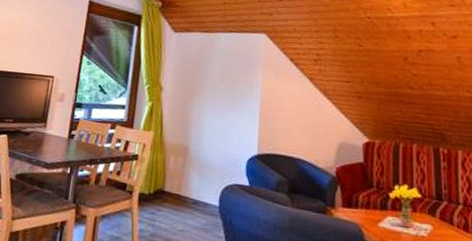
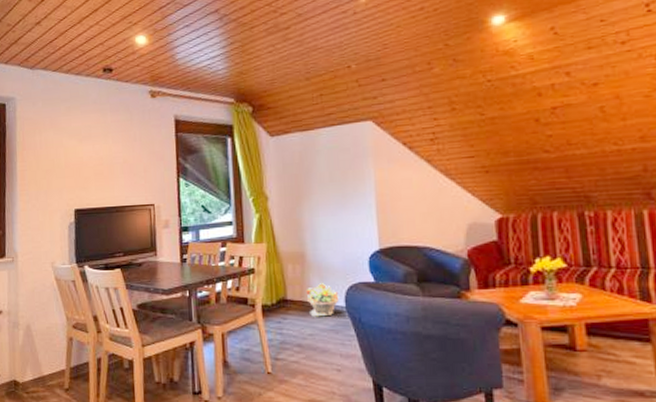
potted plant: none [183,179,215,213] -> present [306,283,339,317]

